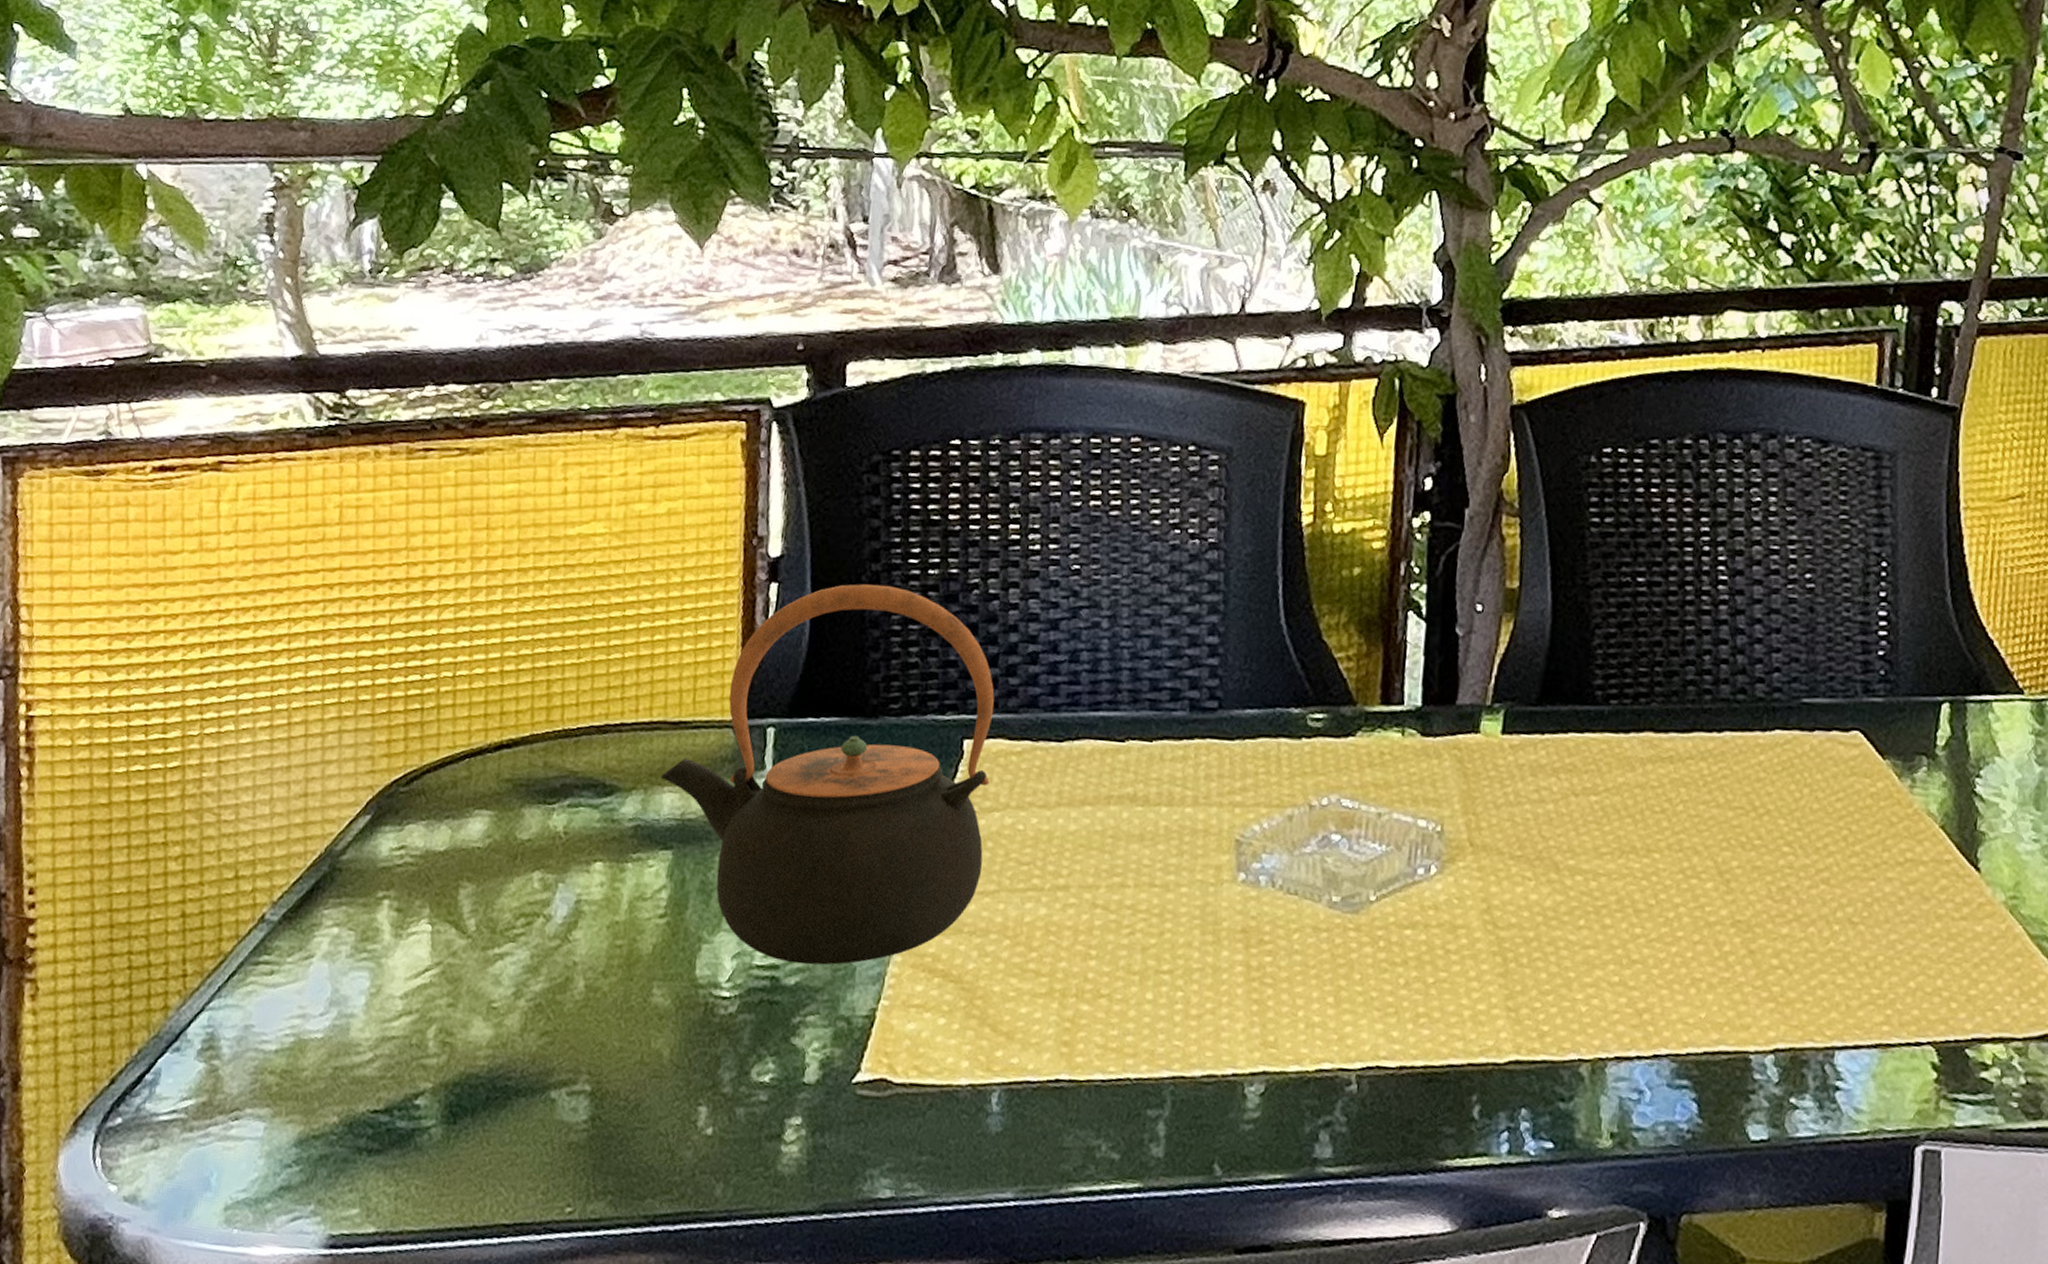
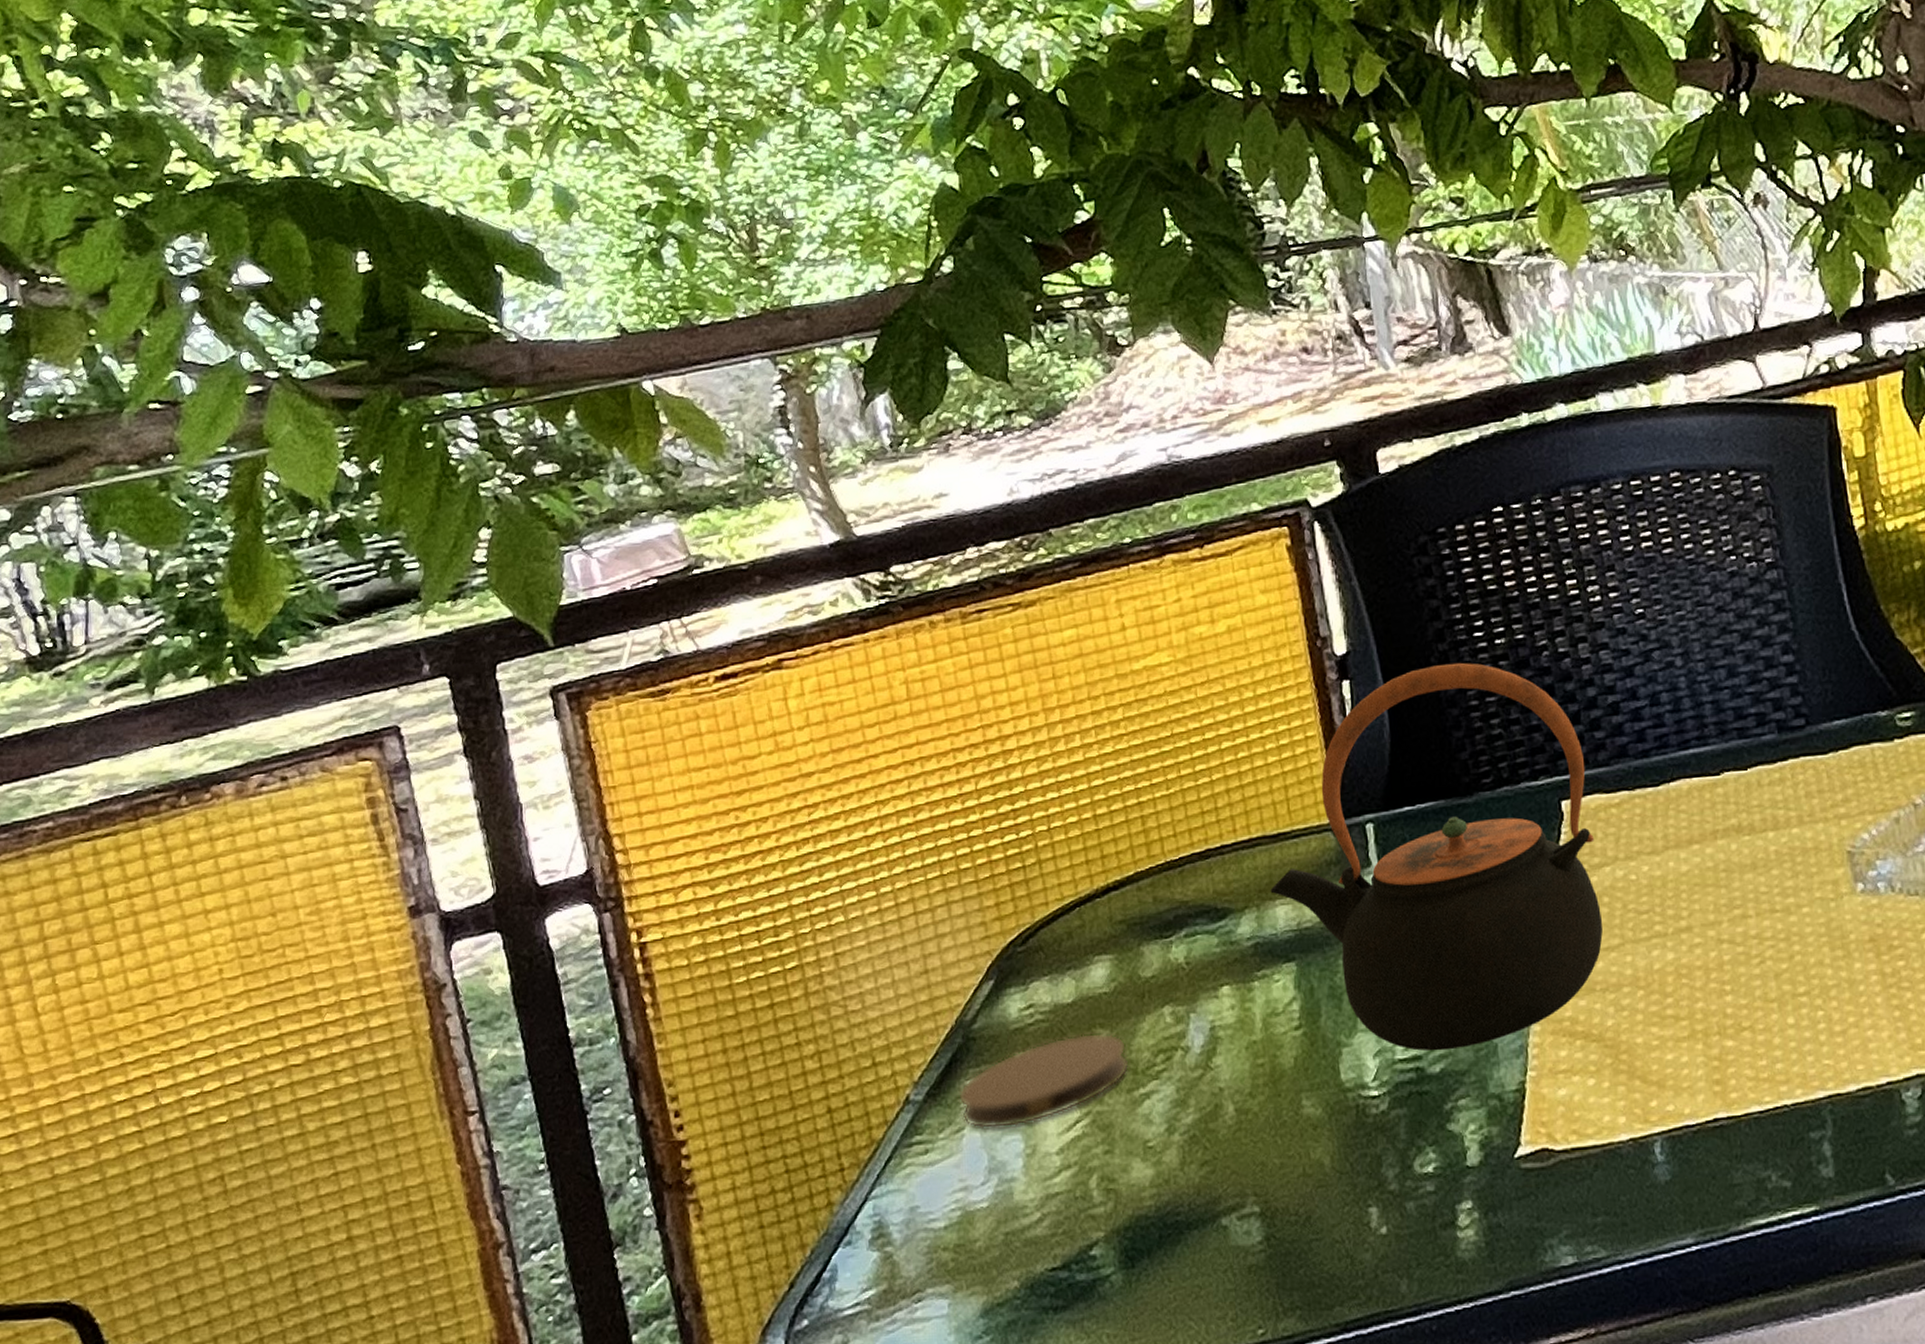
coaster: none [313,883,490,965] -> present [957,1032,1130,1130]

